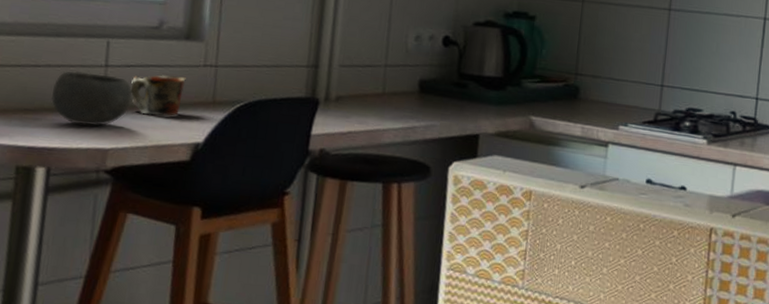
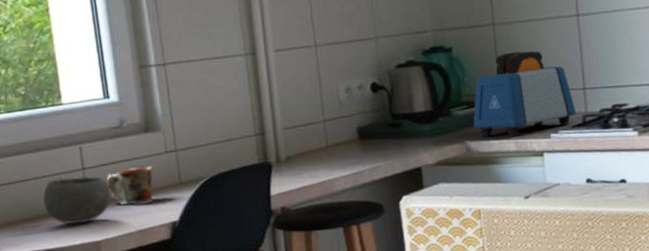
toaster: none [542,32,650,121] -> present [473,51,576,137]

